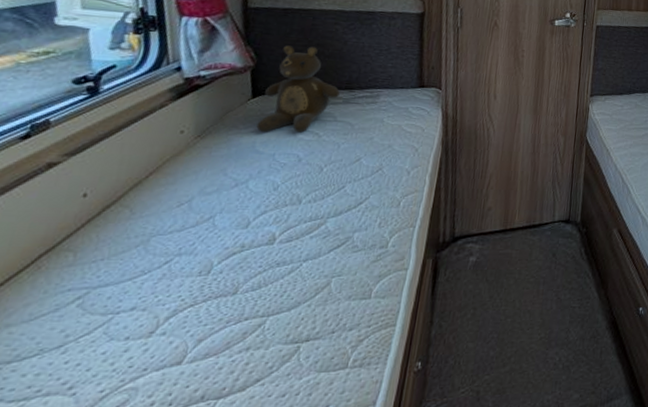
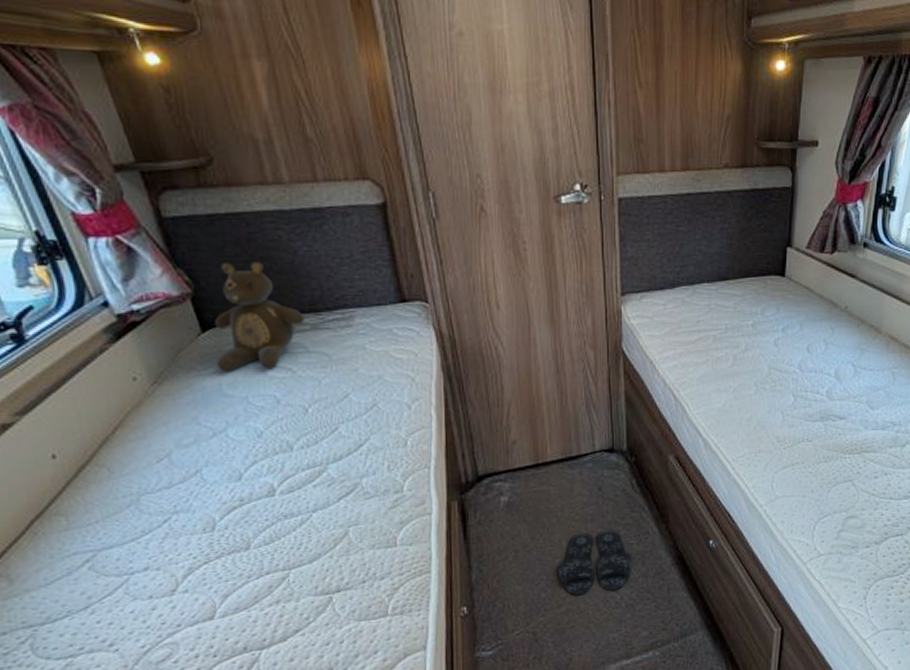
slippers: none [508,293,573,355] -> present [558,529,631,596]

